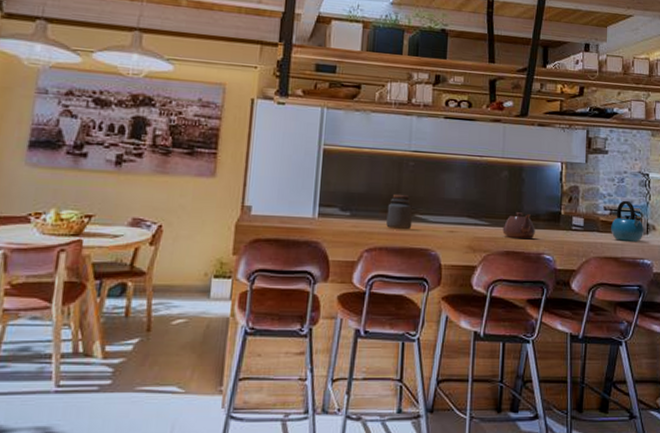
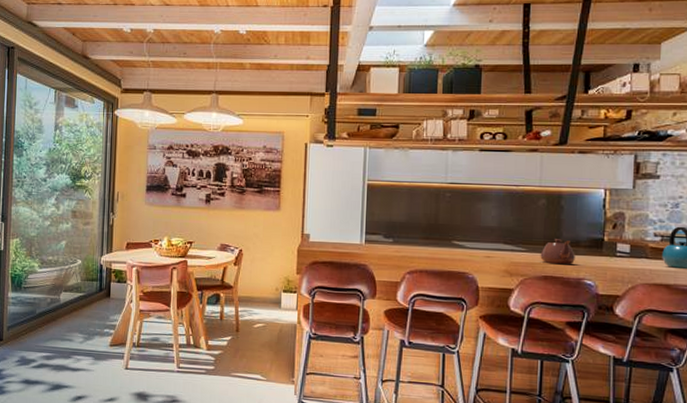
jar: present [386,193,413,230] -> none [426,222,450,255]

